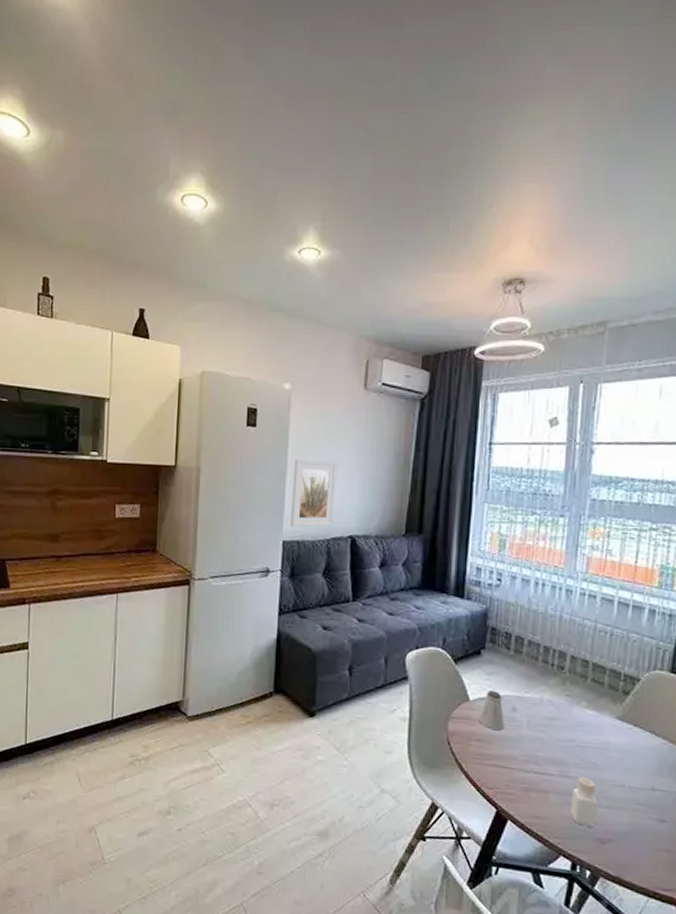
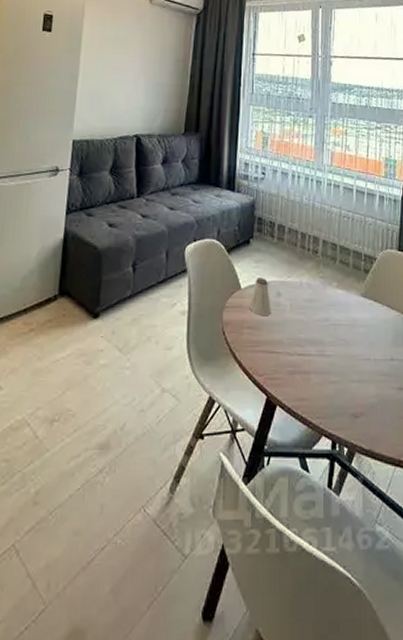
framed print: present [291,458,338,528] -> none [81,62,125,127]
pepper shaker: present [571,776,598,827] -> none [329,354,351,403]

